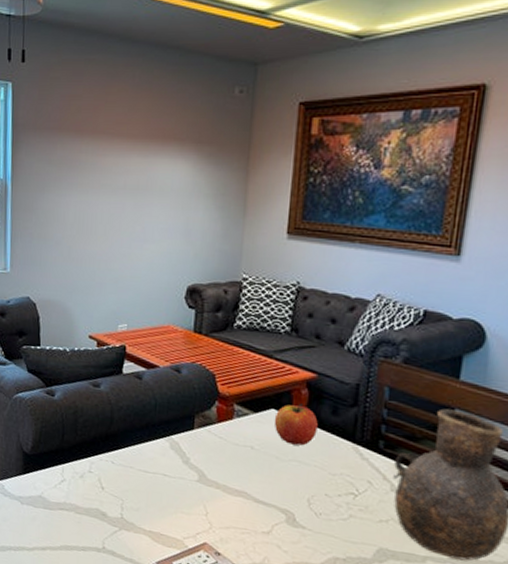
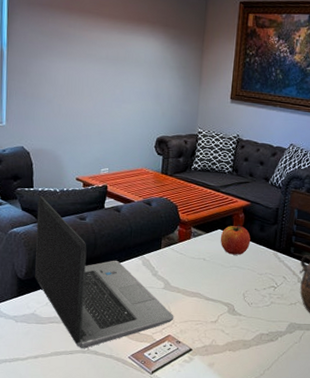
laptop computer: none [42,356,212,546] -> present [35,196,174,348]

